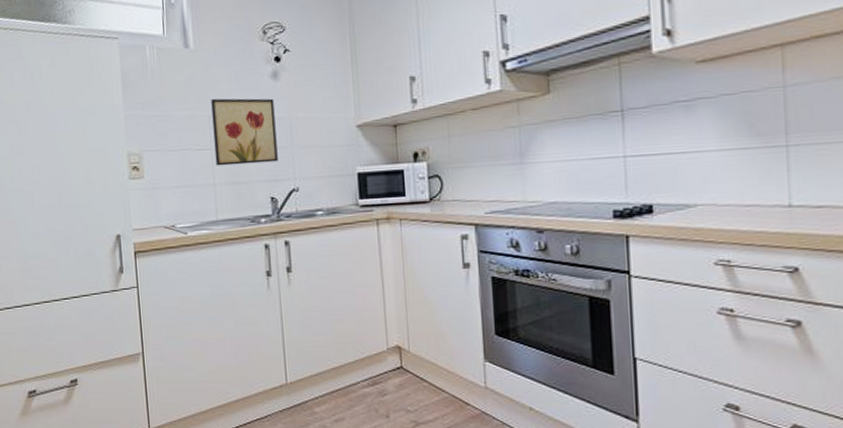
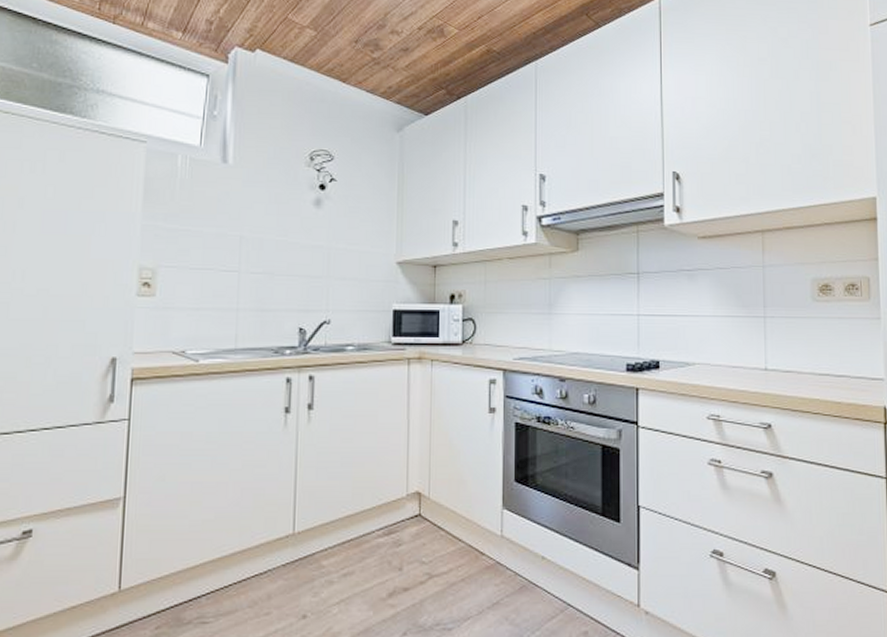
wall art: present [211,98,278,166] -> none [242,219,314,291]

